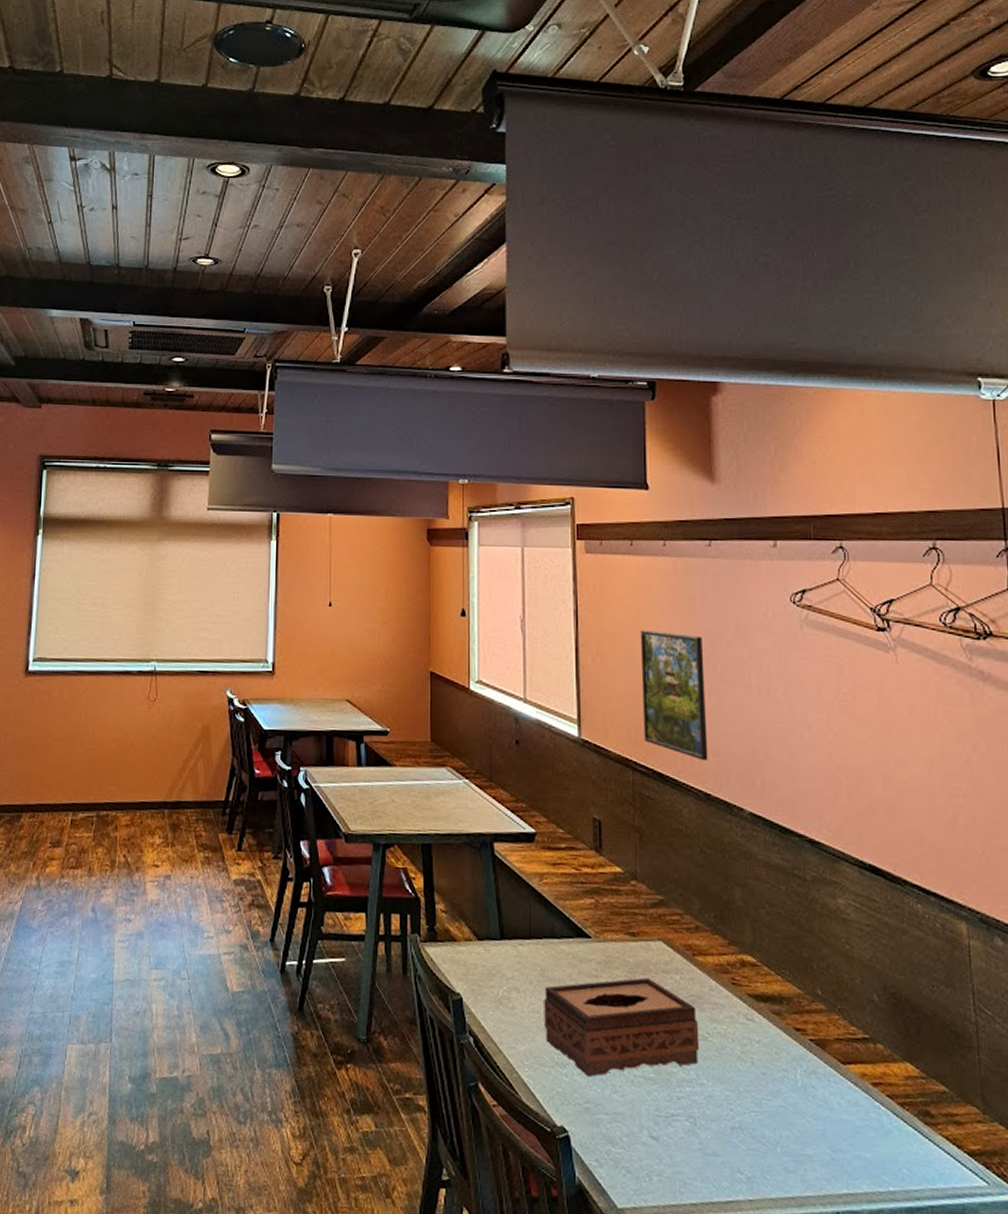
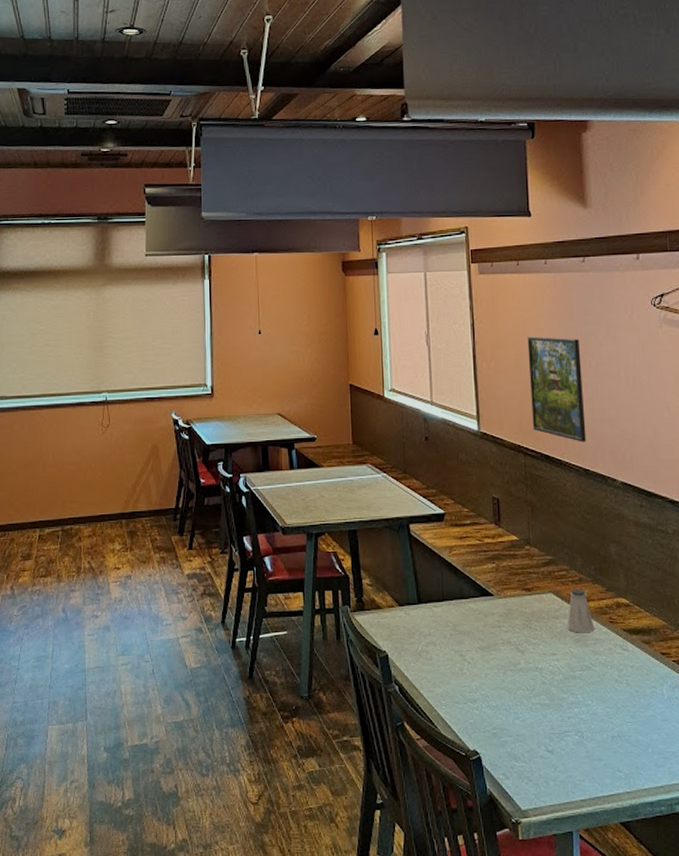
tissue box: present [544,977,700,1077] -> none [456,623,585,708]
saltshaker: none [679,938,713,995] -> present [567,589,595,633]

